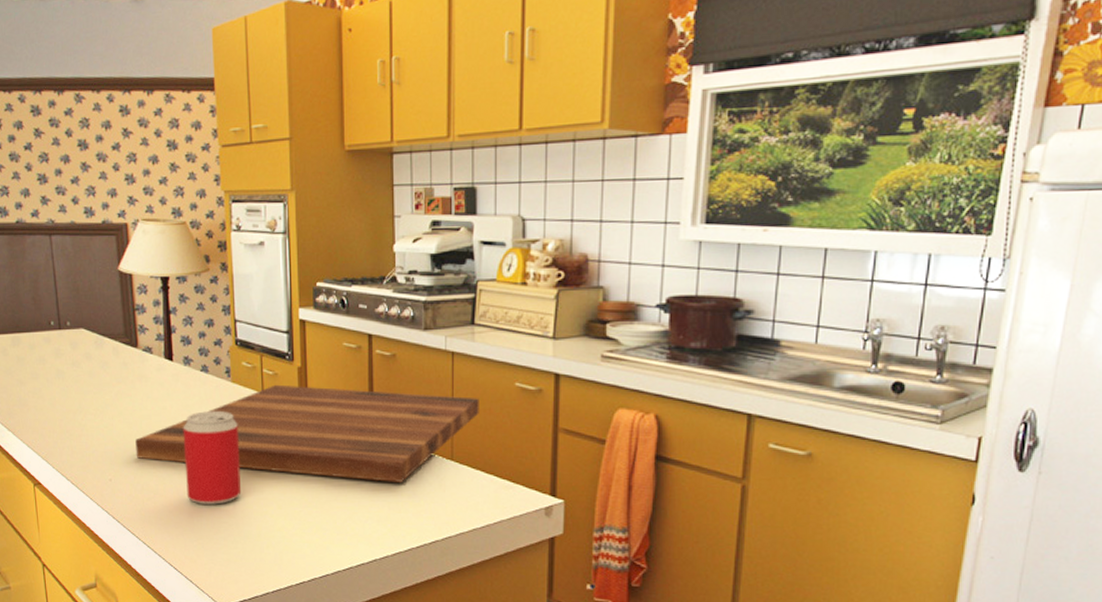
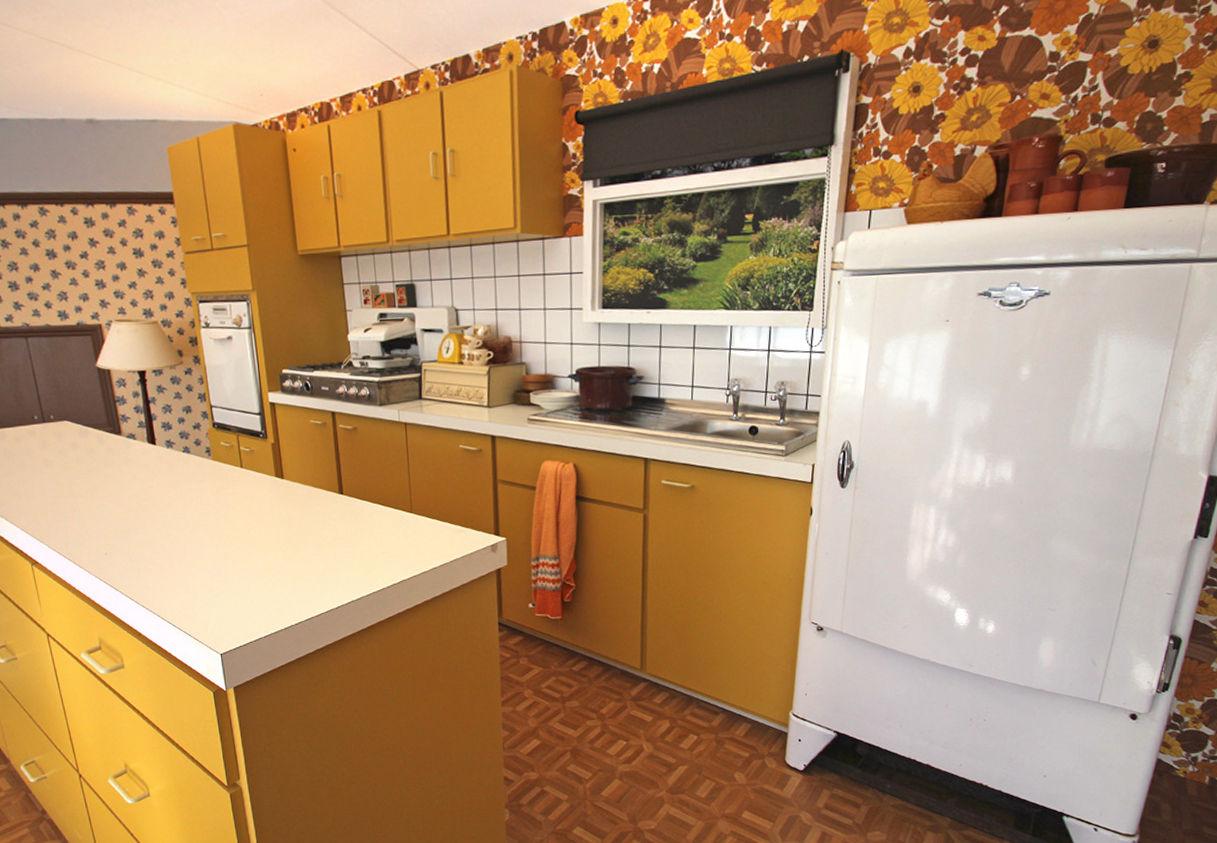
cutting board: present [135,384,479,483] -> none [126,459,431,535]
beverage can: present [183,411,242,505] -> none [170,486,230,568]

